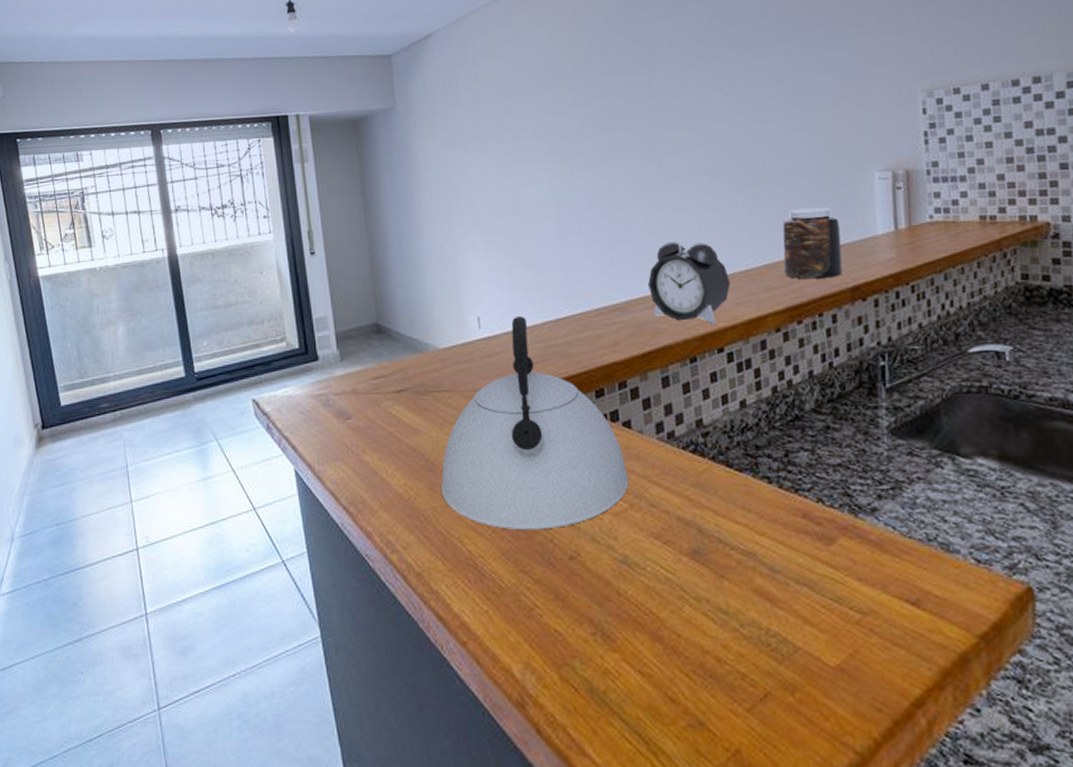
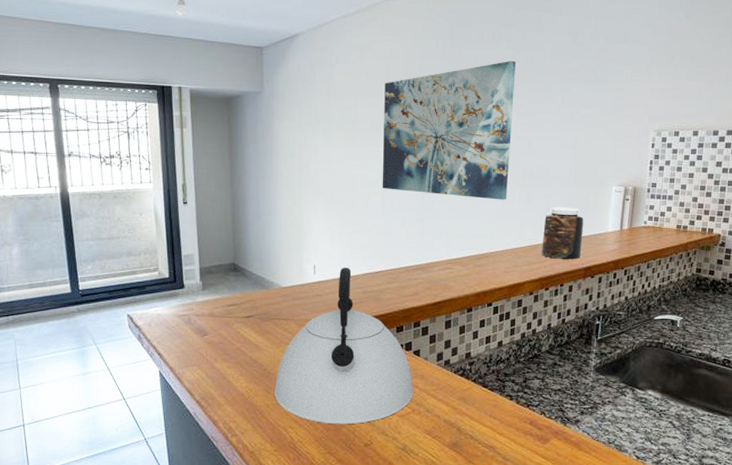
wall art: none [545,26,726,210] -> present [382,60,515,200]
alarm clock: present [647,241,730,325] -> none [443,222,502,286]

